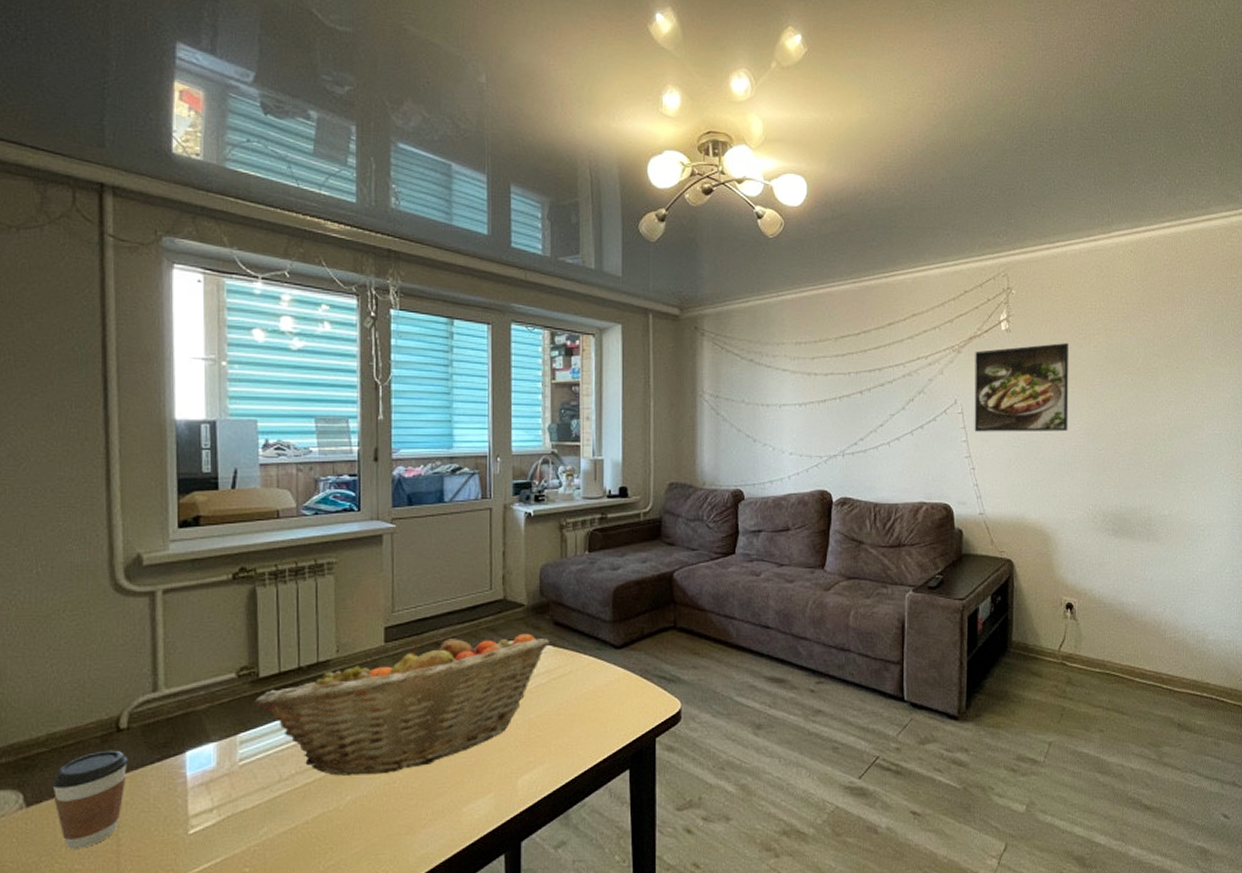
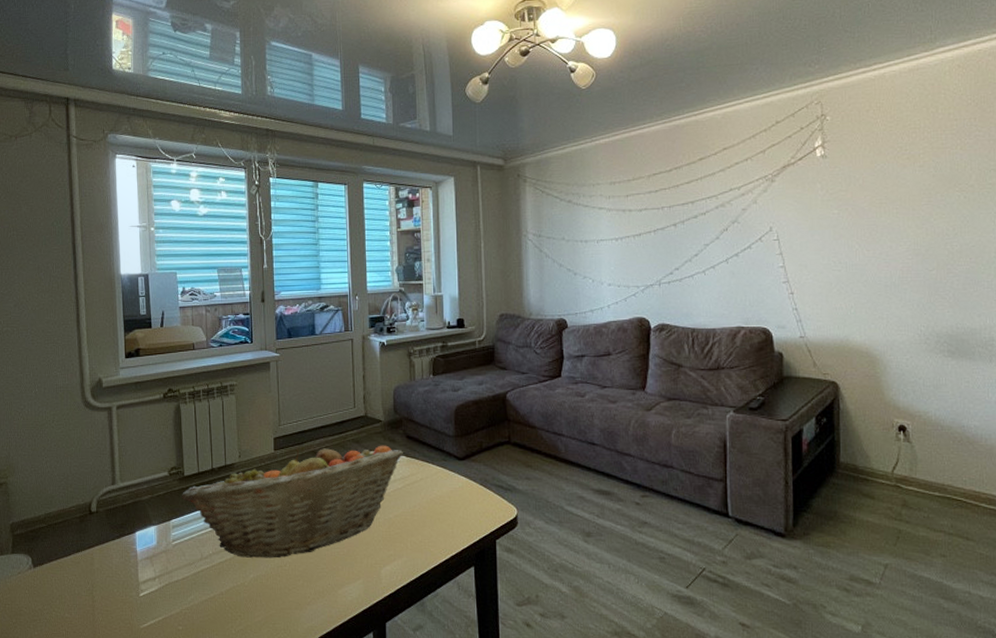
coffee cup: present [52,750,128,849] -> none [49,528,98,601]
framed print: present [974,343,1069,432] -> none [789,165,894,257]

